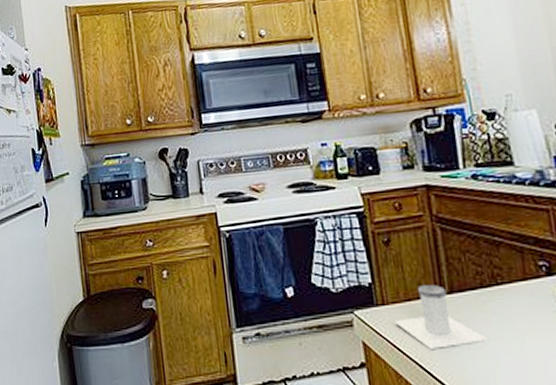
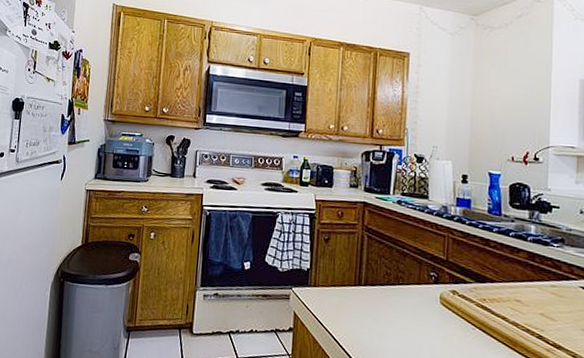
salt shaker: present [394,284,487,349] -> none [320,275,384,326]

